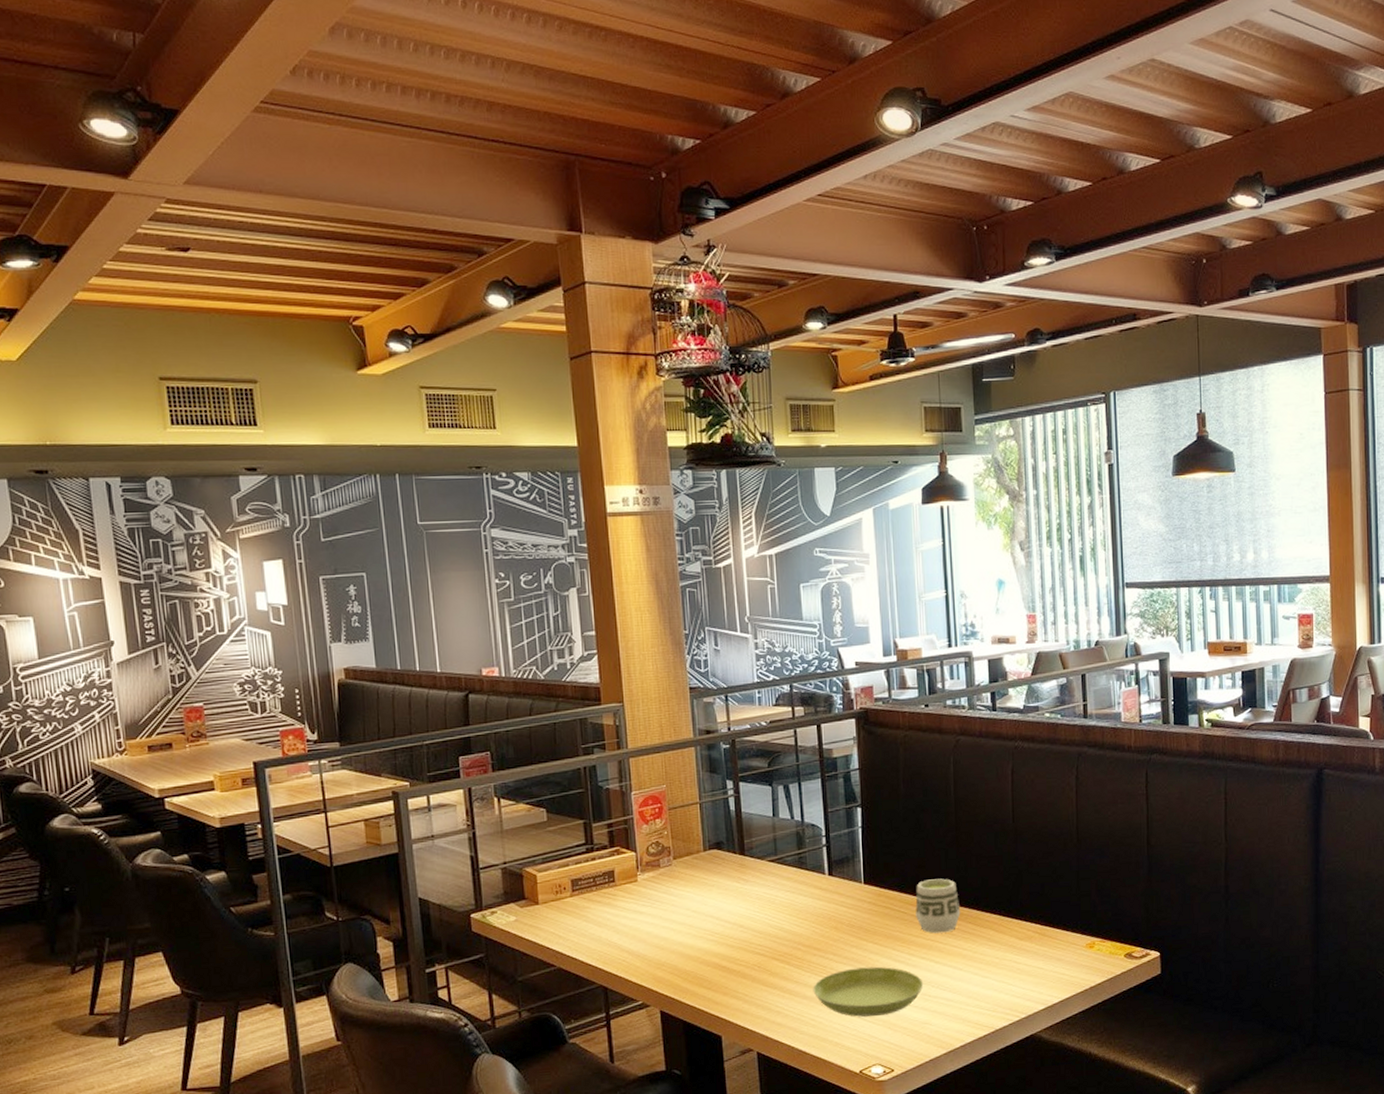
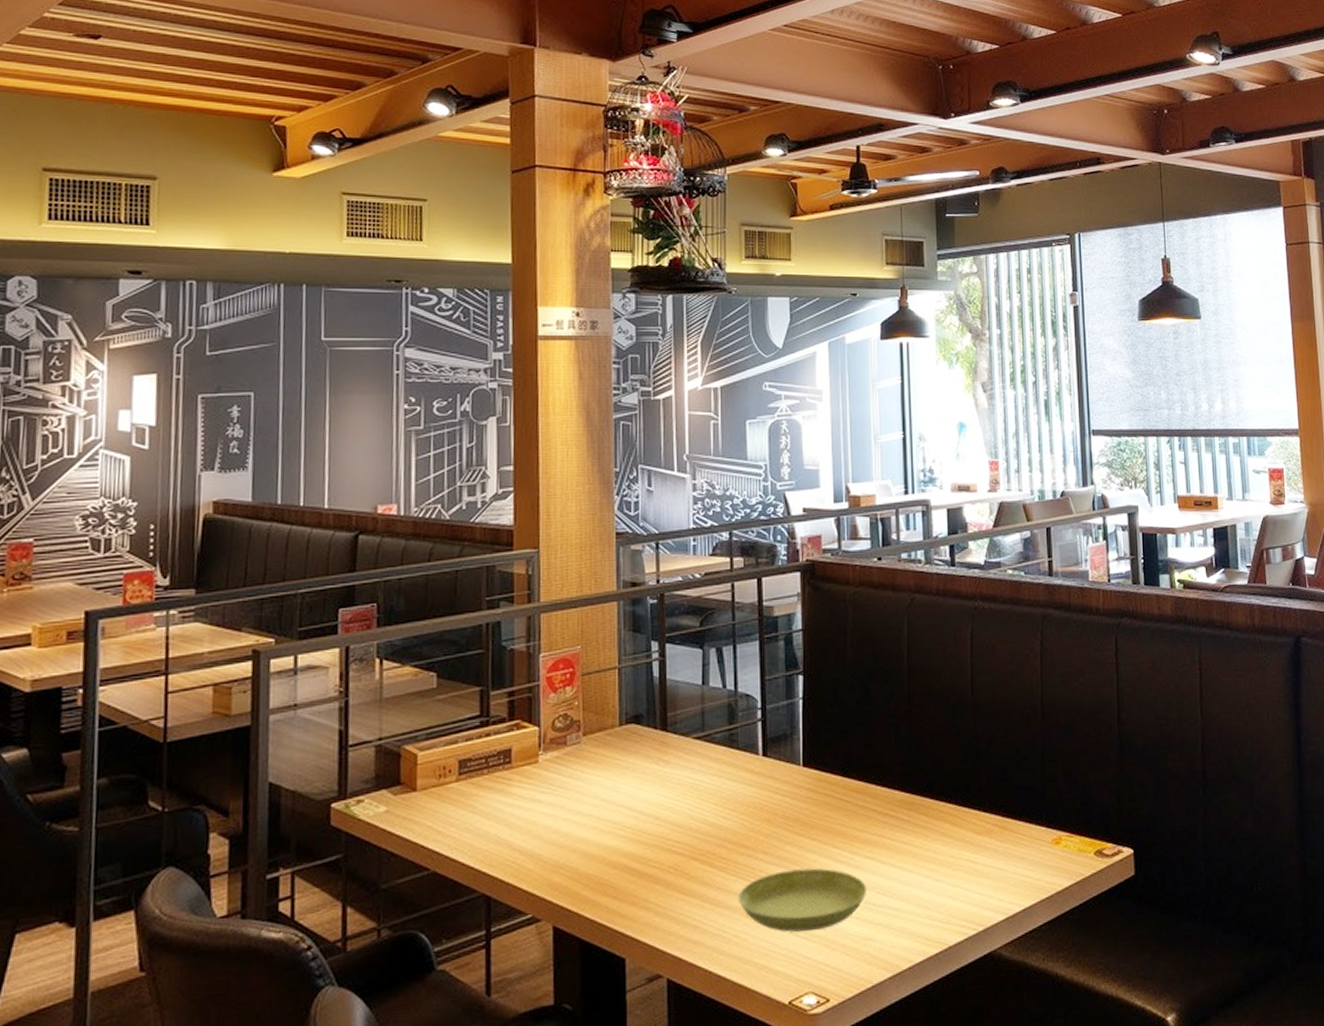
cup: present [915,878,961,934] -> none [861,760,912,827]

